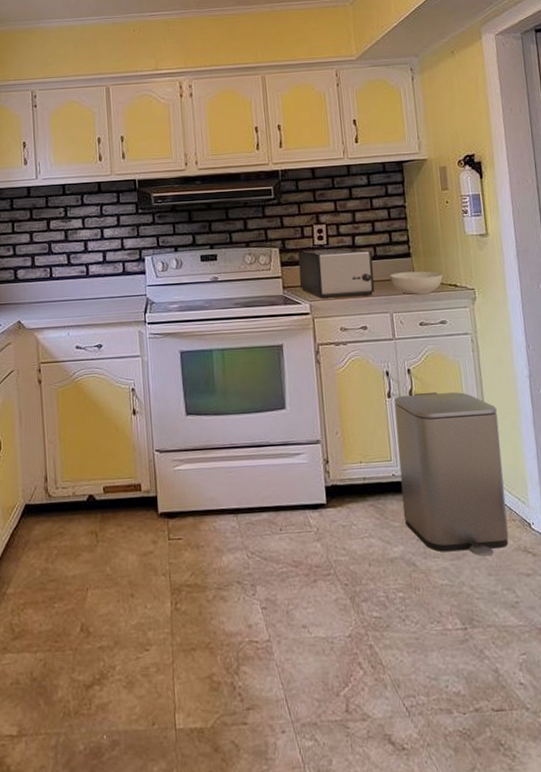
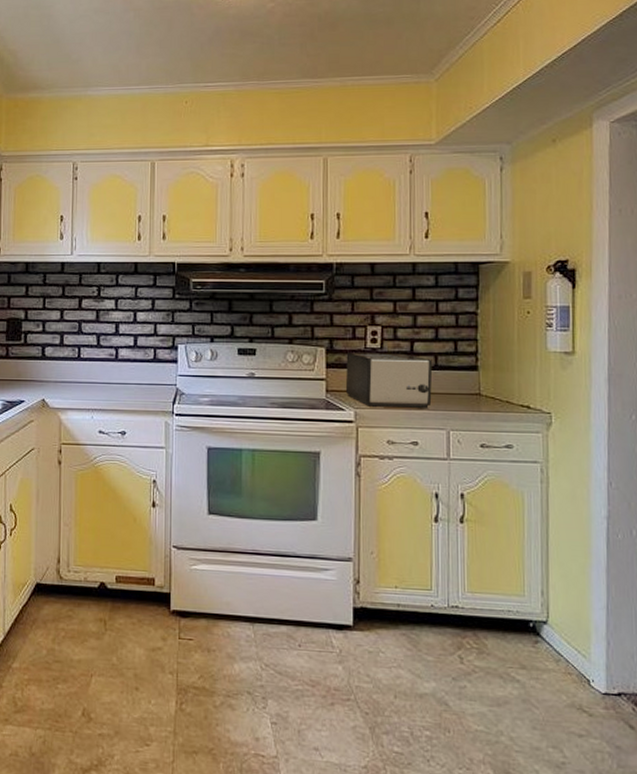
bowl: present [389,271,444,296] -> none [449,386,515,414]
pedal bin: present [394,392,509,557] -> none [439,521,564,708]

